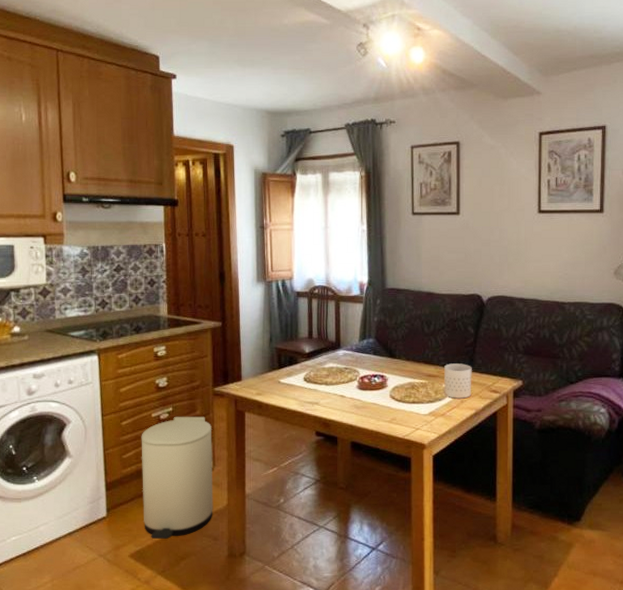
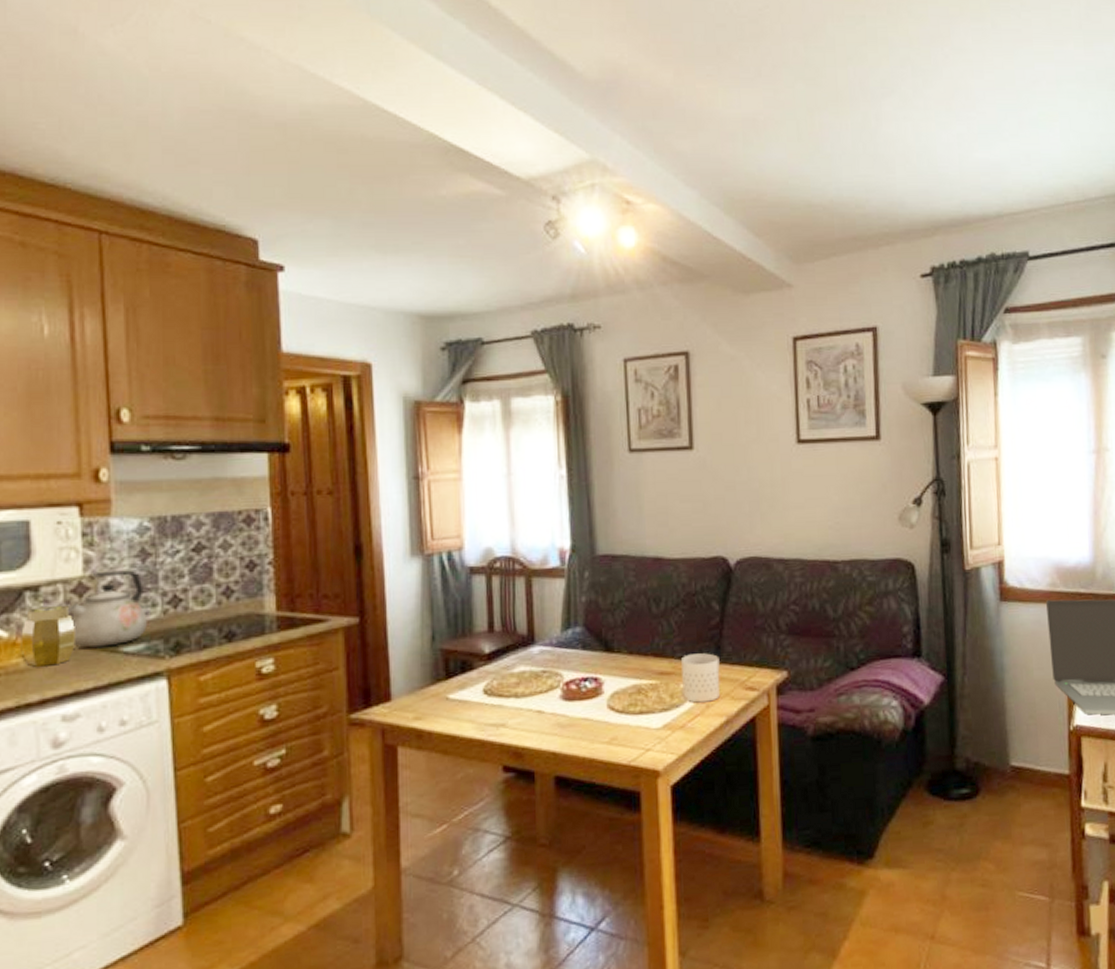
jar: none [9,302,41,341] -> present [21,604,75,667]
kettle: none [37,281,86,331] -> present [68,570,147,648]
pedal bin: present [141,416,213,539] -> none [237,758,352,952]

